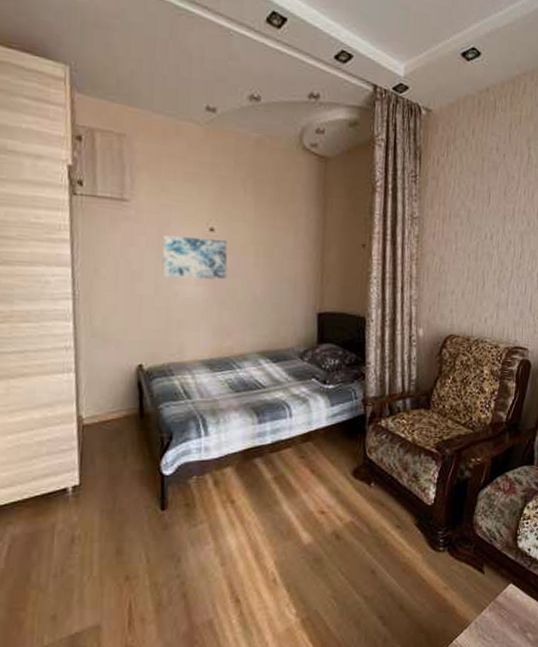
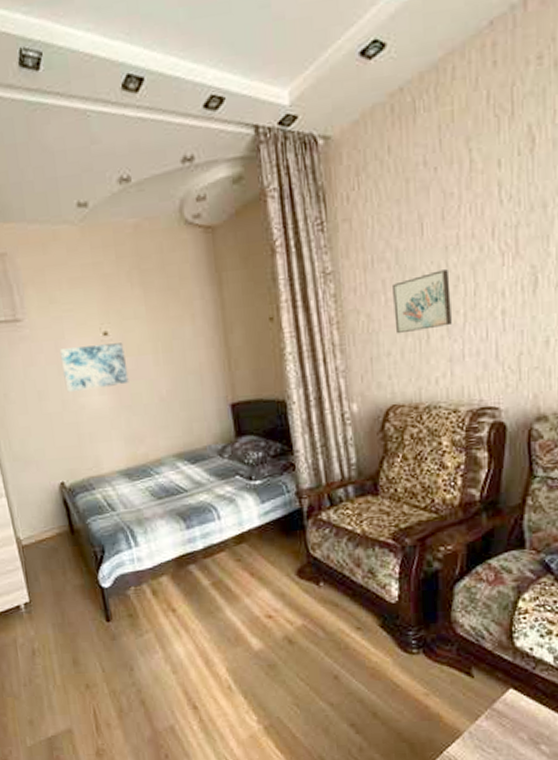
wall art: none [460,233,504,278] -> present [393,269,452,334]

